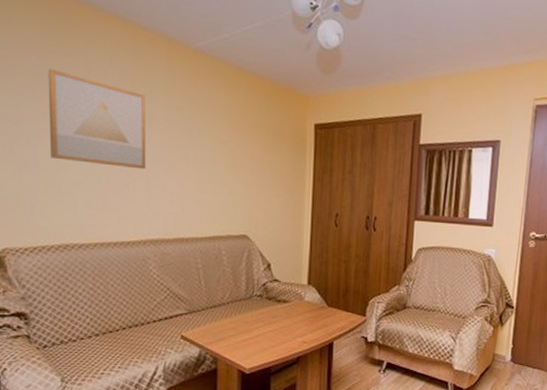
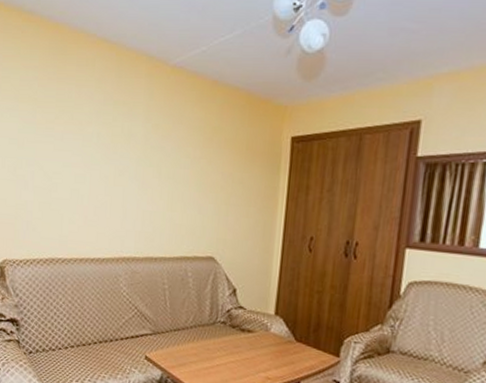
wall art: present [48,68,147,170] -> none [44,94,126,188]

